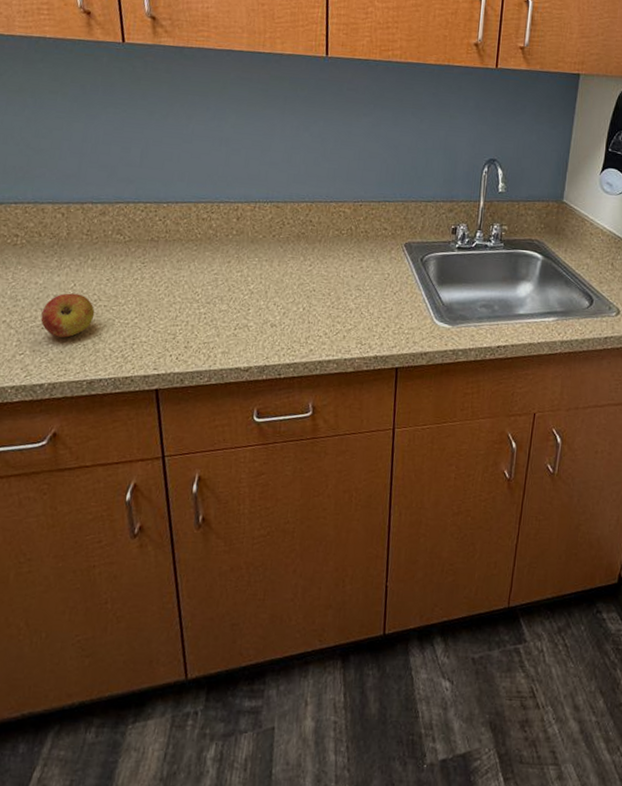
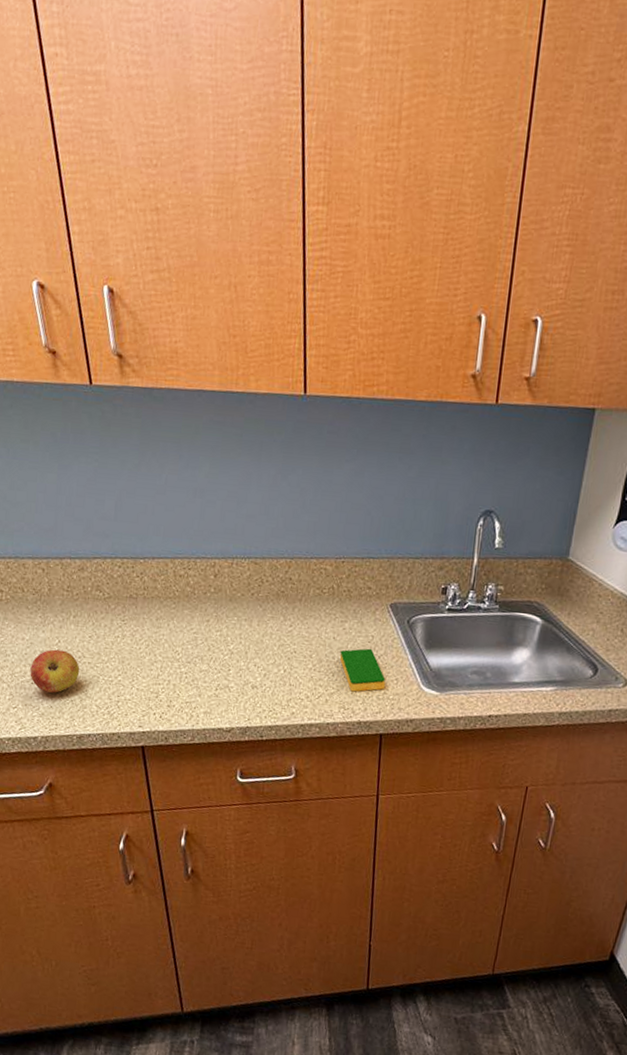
dish sponge: none [357,285,401,328] -> present [339,648,385,692]

